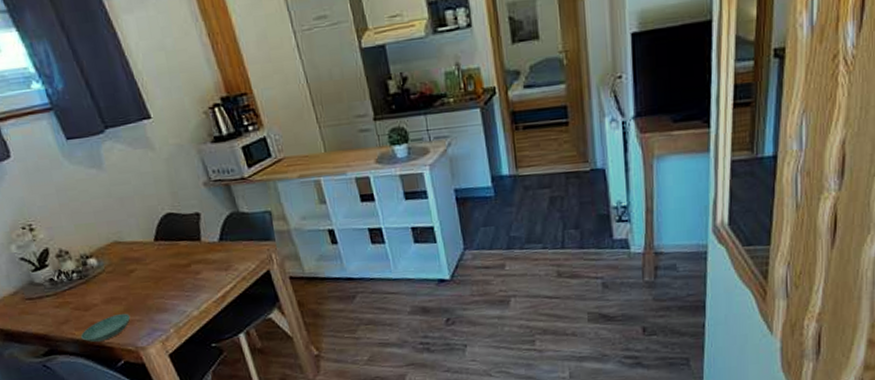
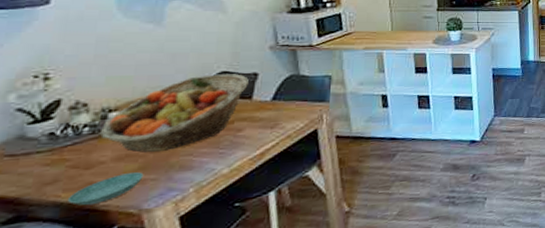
fruit basket: none [85,215,194,296] -> present [100,74,249,153]

